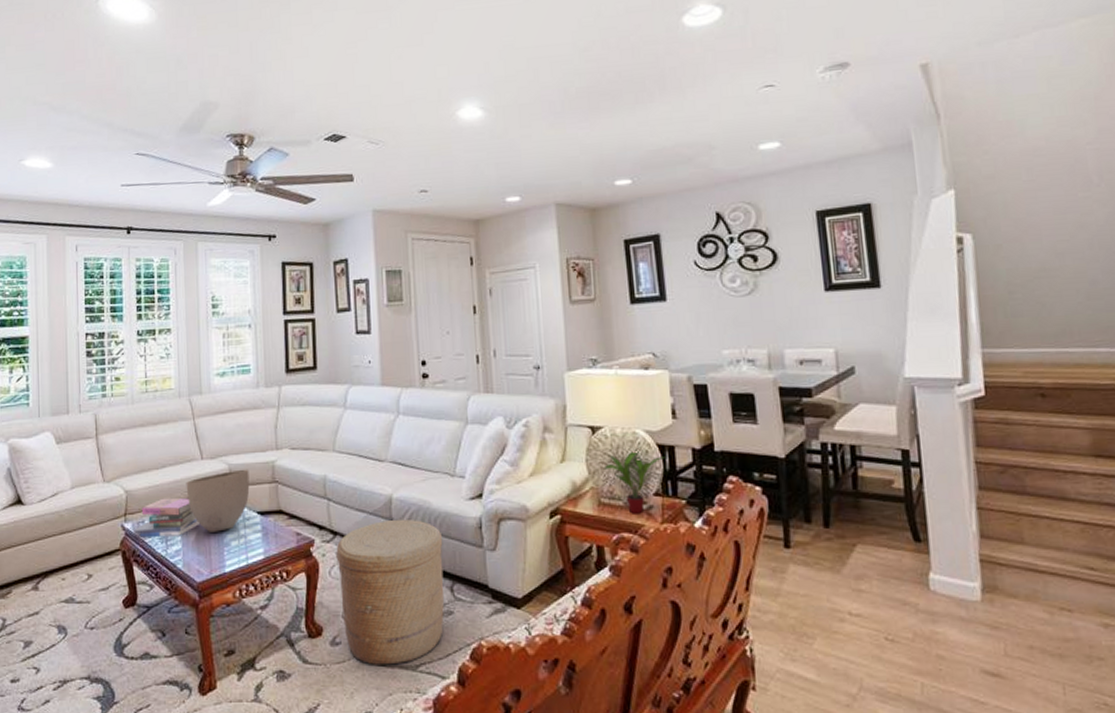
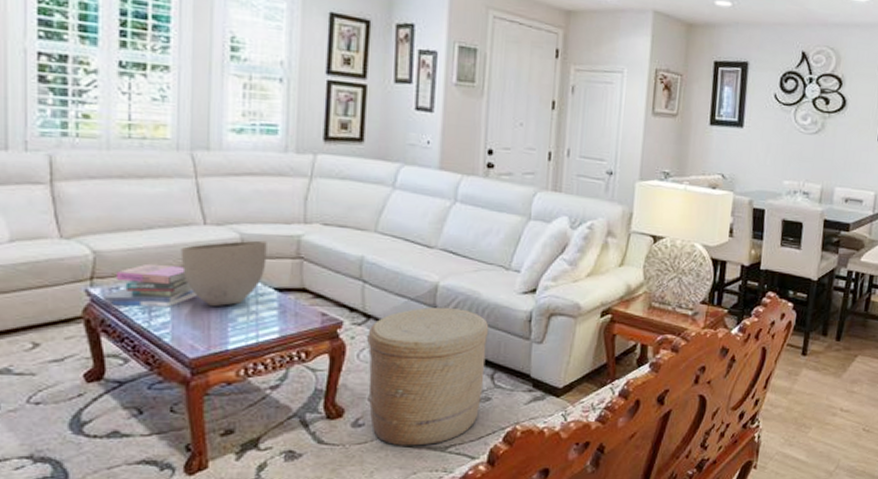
potted plant: present [603,450,666,516] -> none [659,261,717,320]

